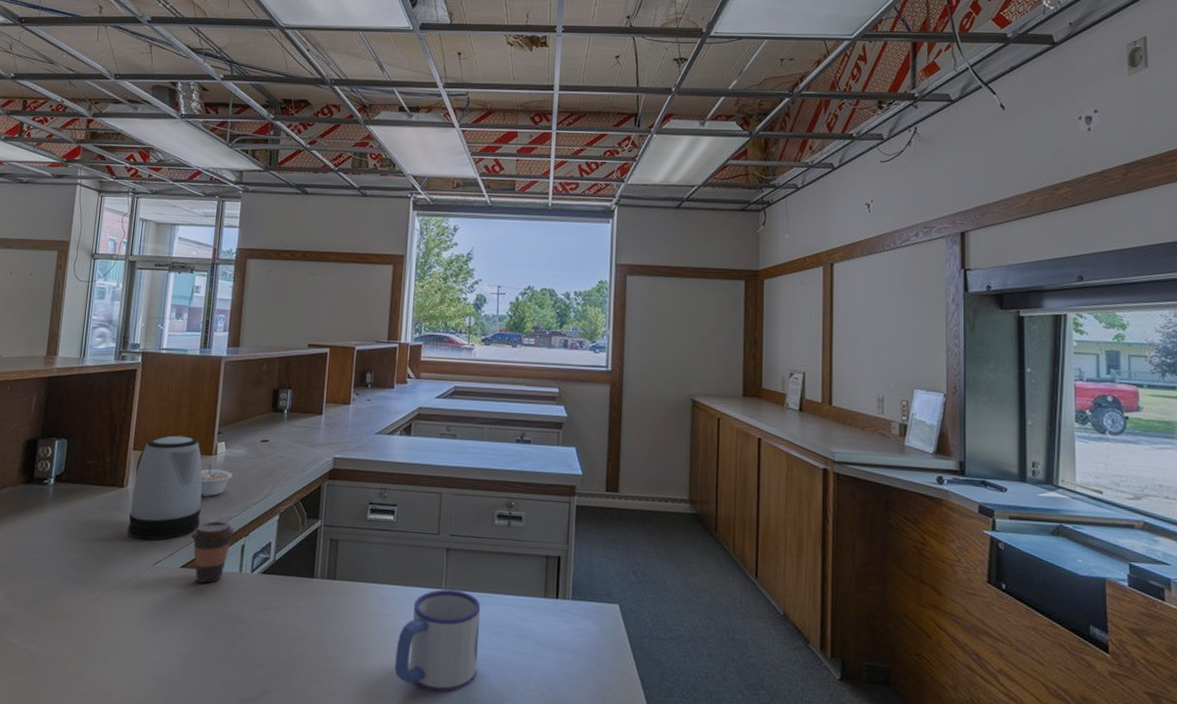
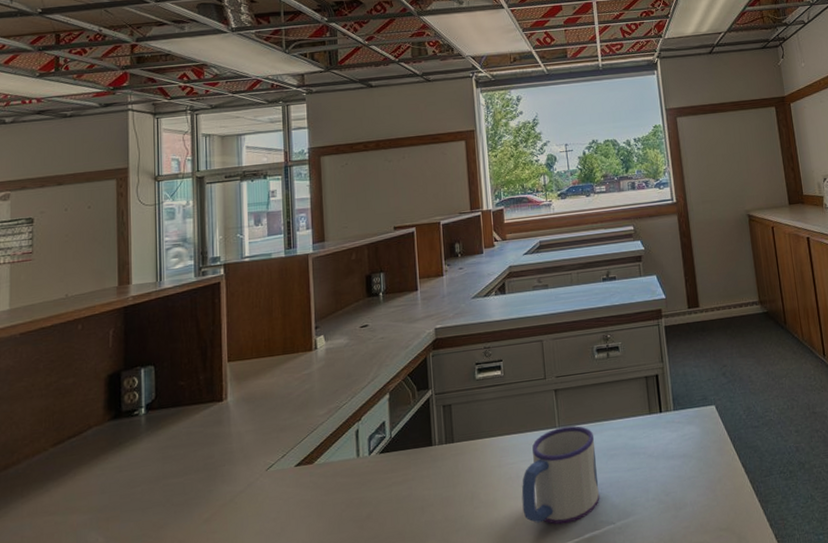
kettle: present [127,435,203,540] -> none [232,337,310,449]
coffee cup: present [190,520,235,583] -> none [301,411,347,477]
legume: present [200,463,233,497] -> none [303,359,336,392]

